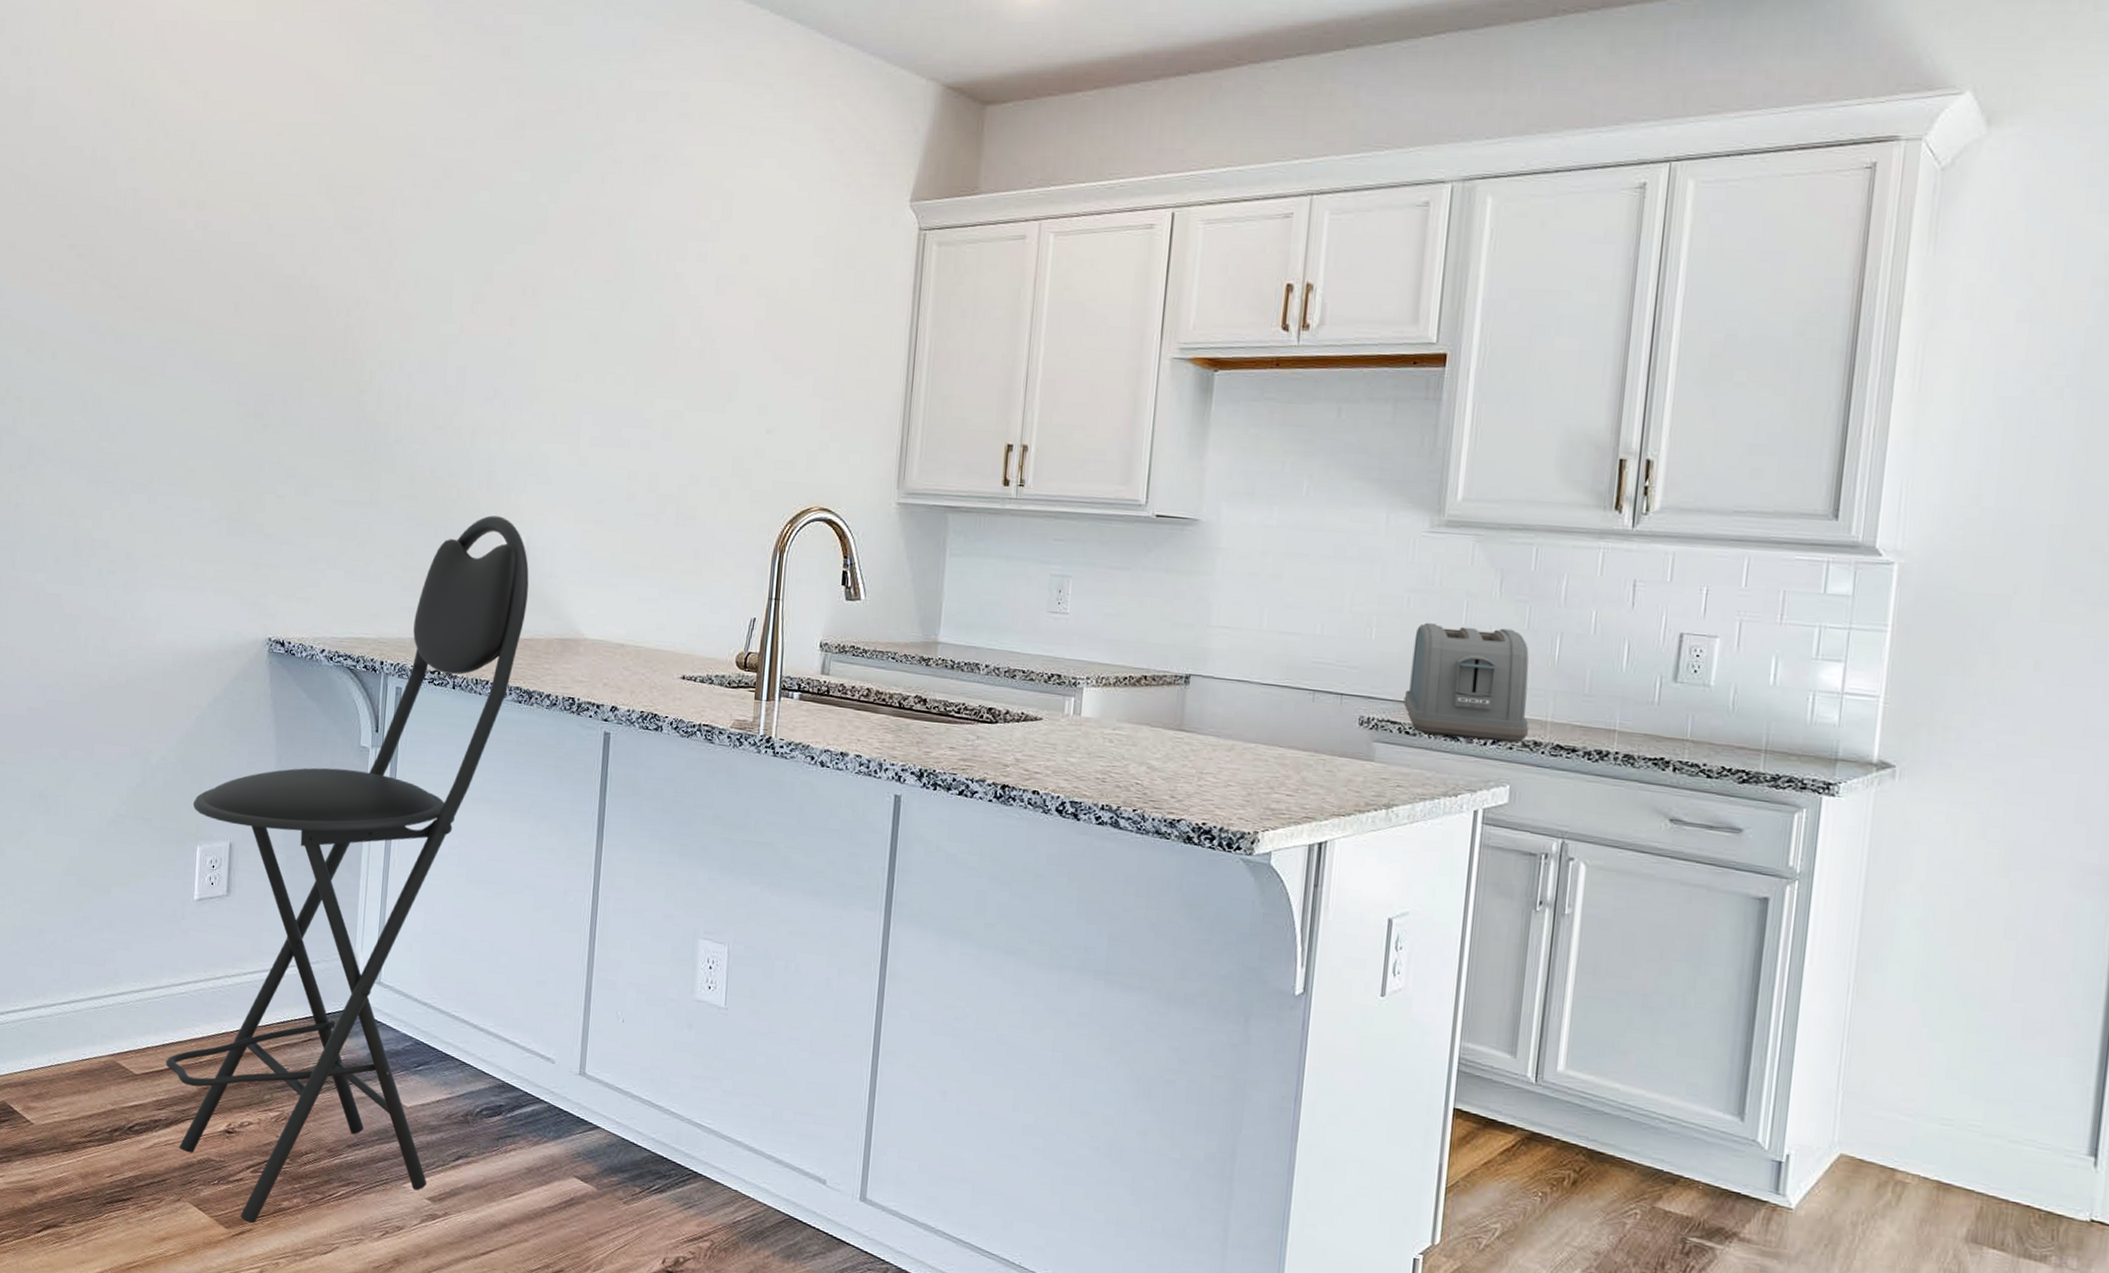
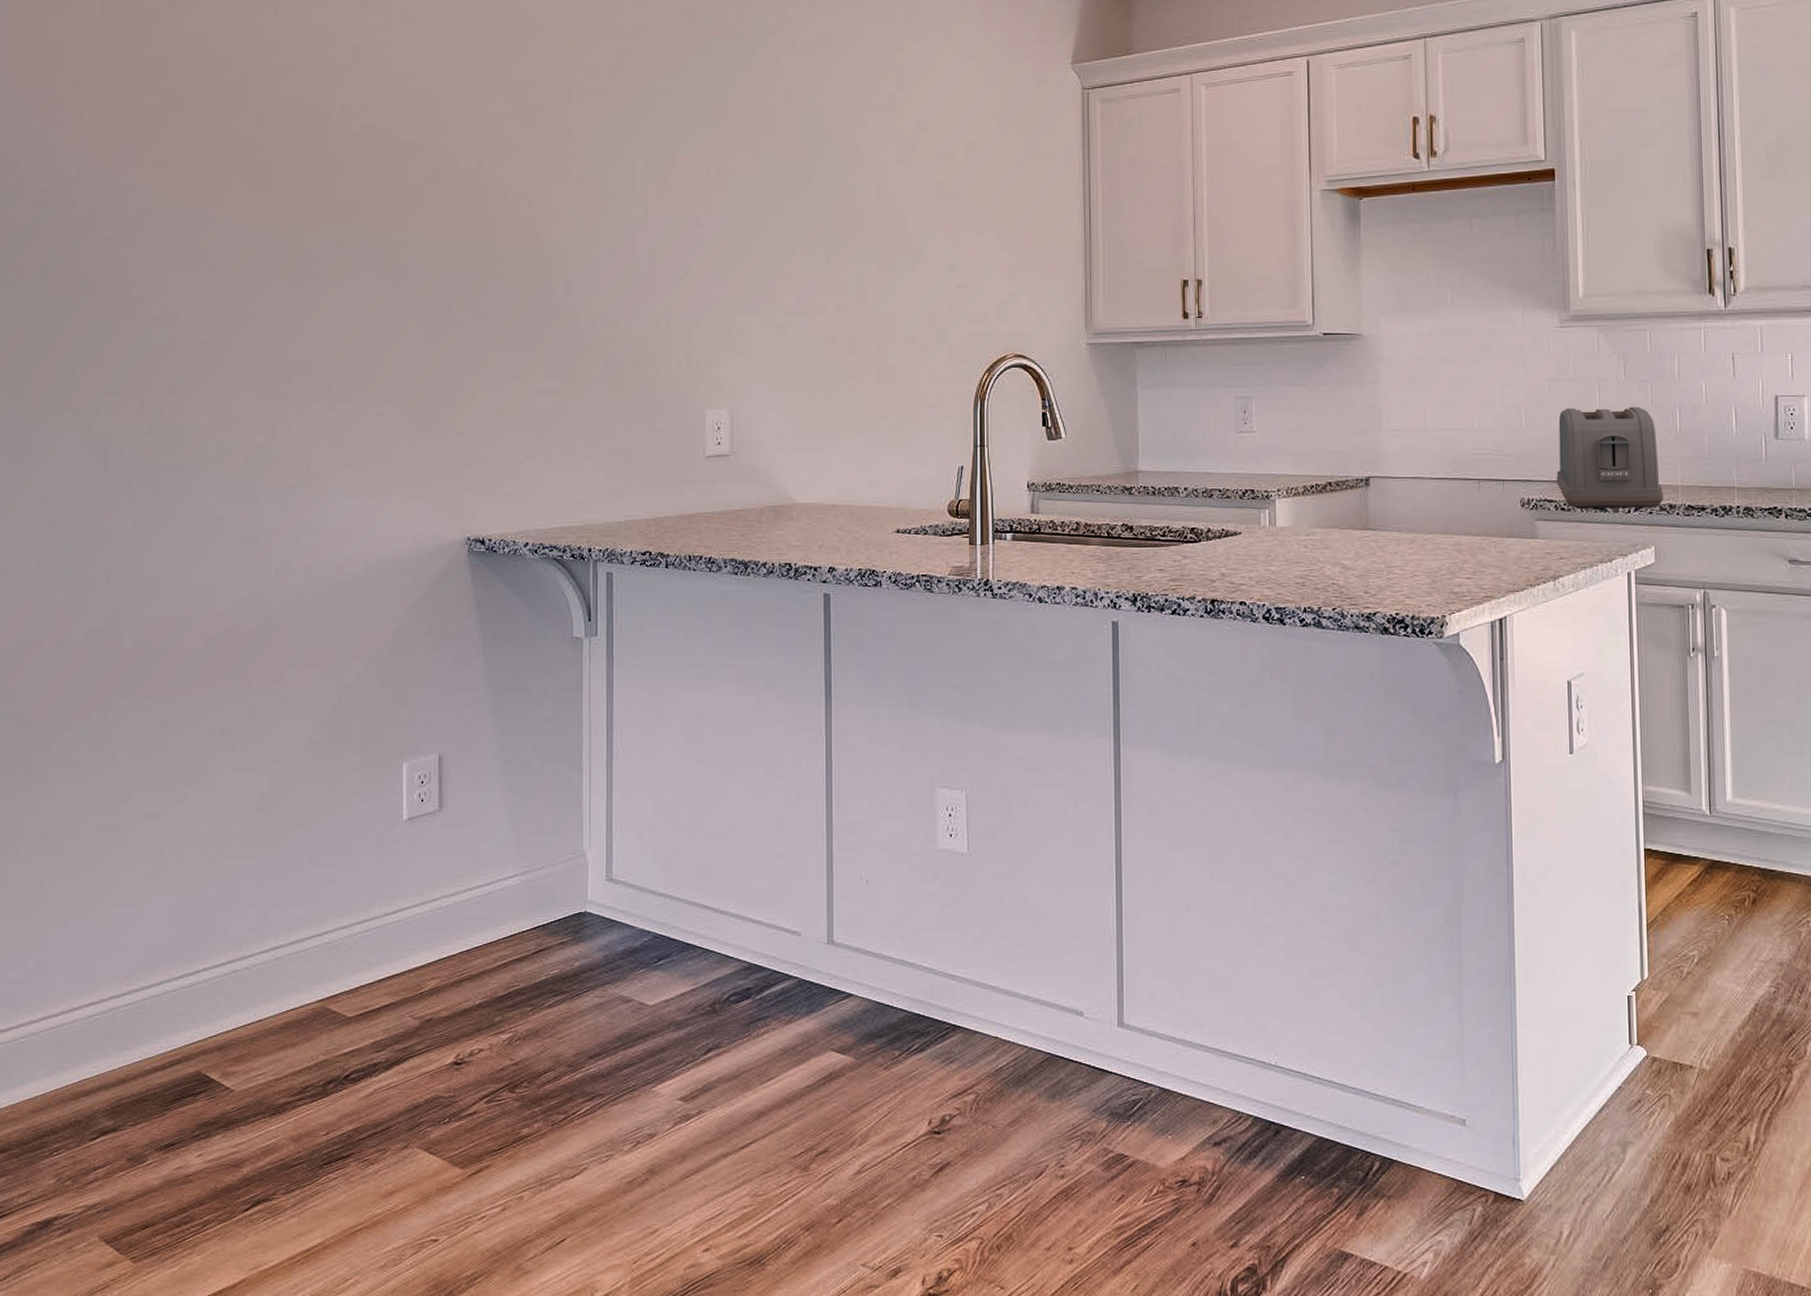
bar stool: present [166,515,529,1224] -> none [382,391,735,1159]

